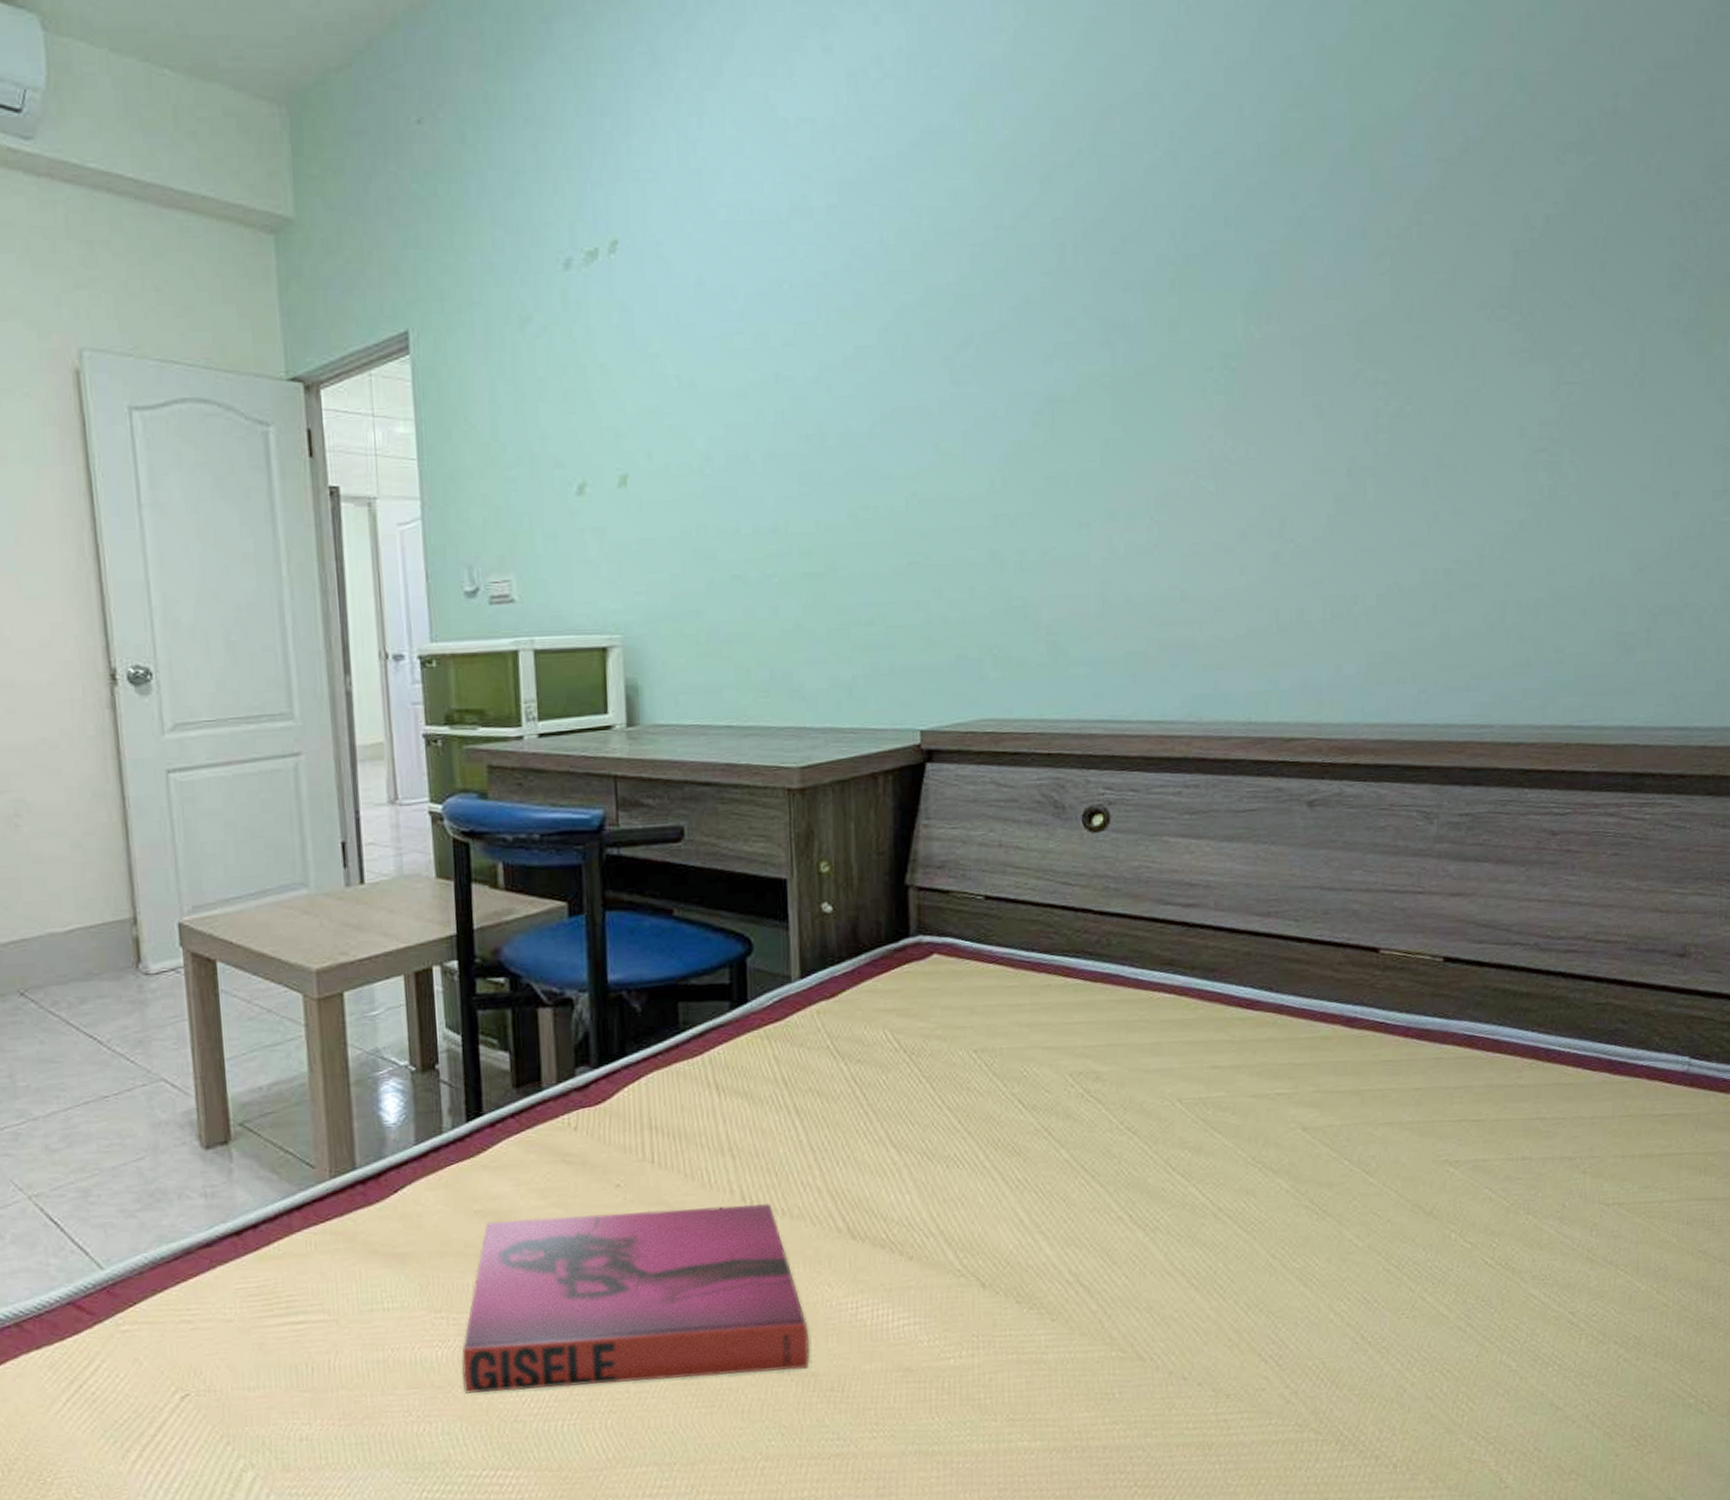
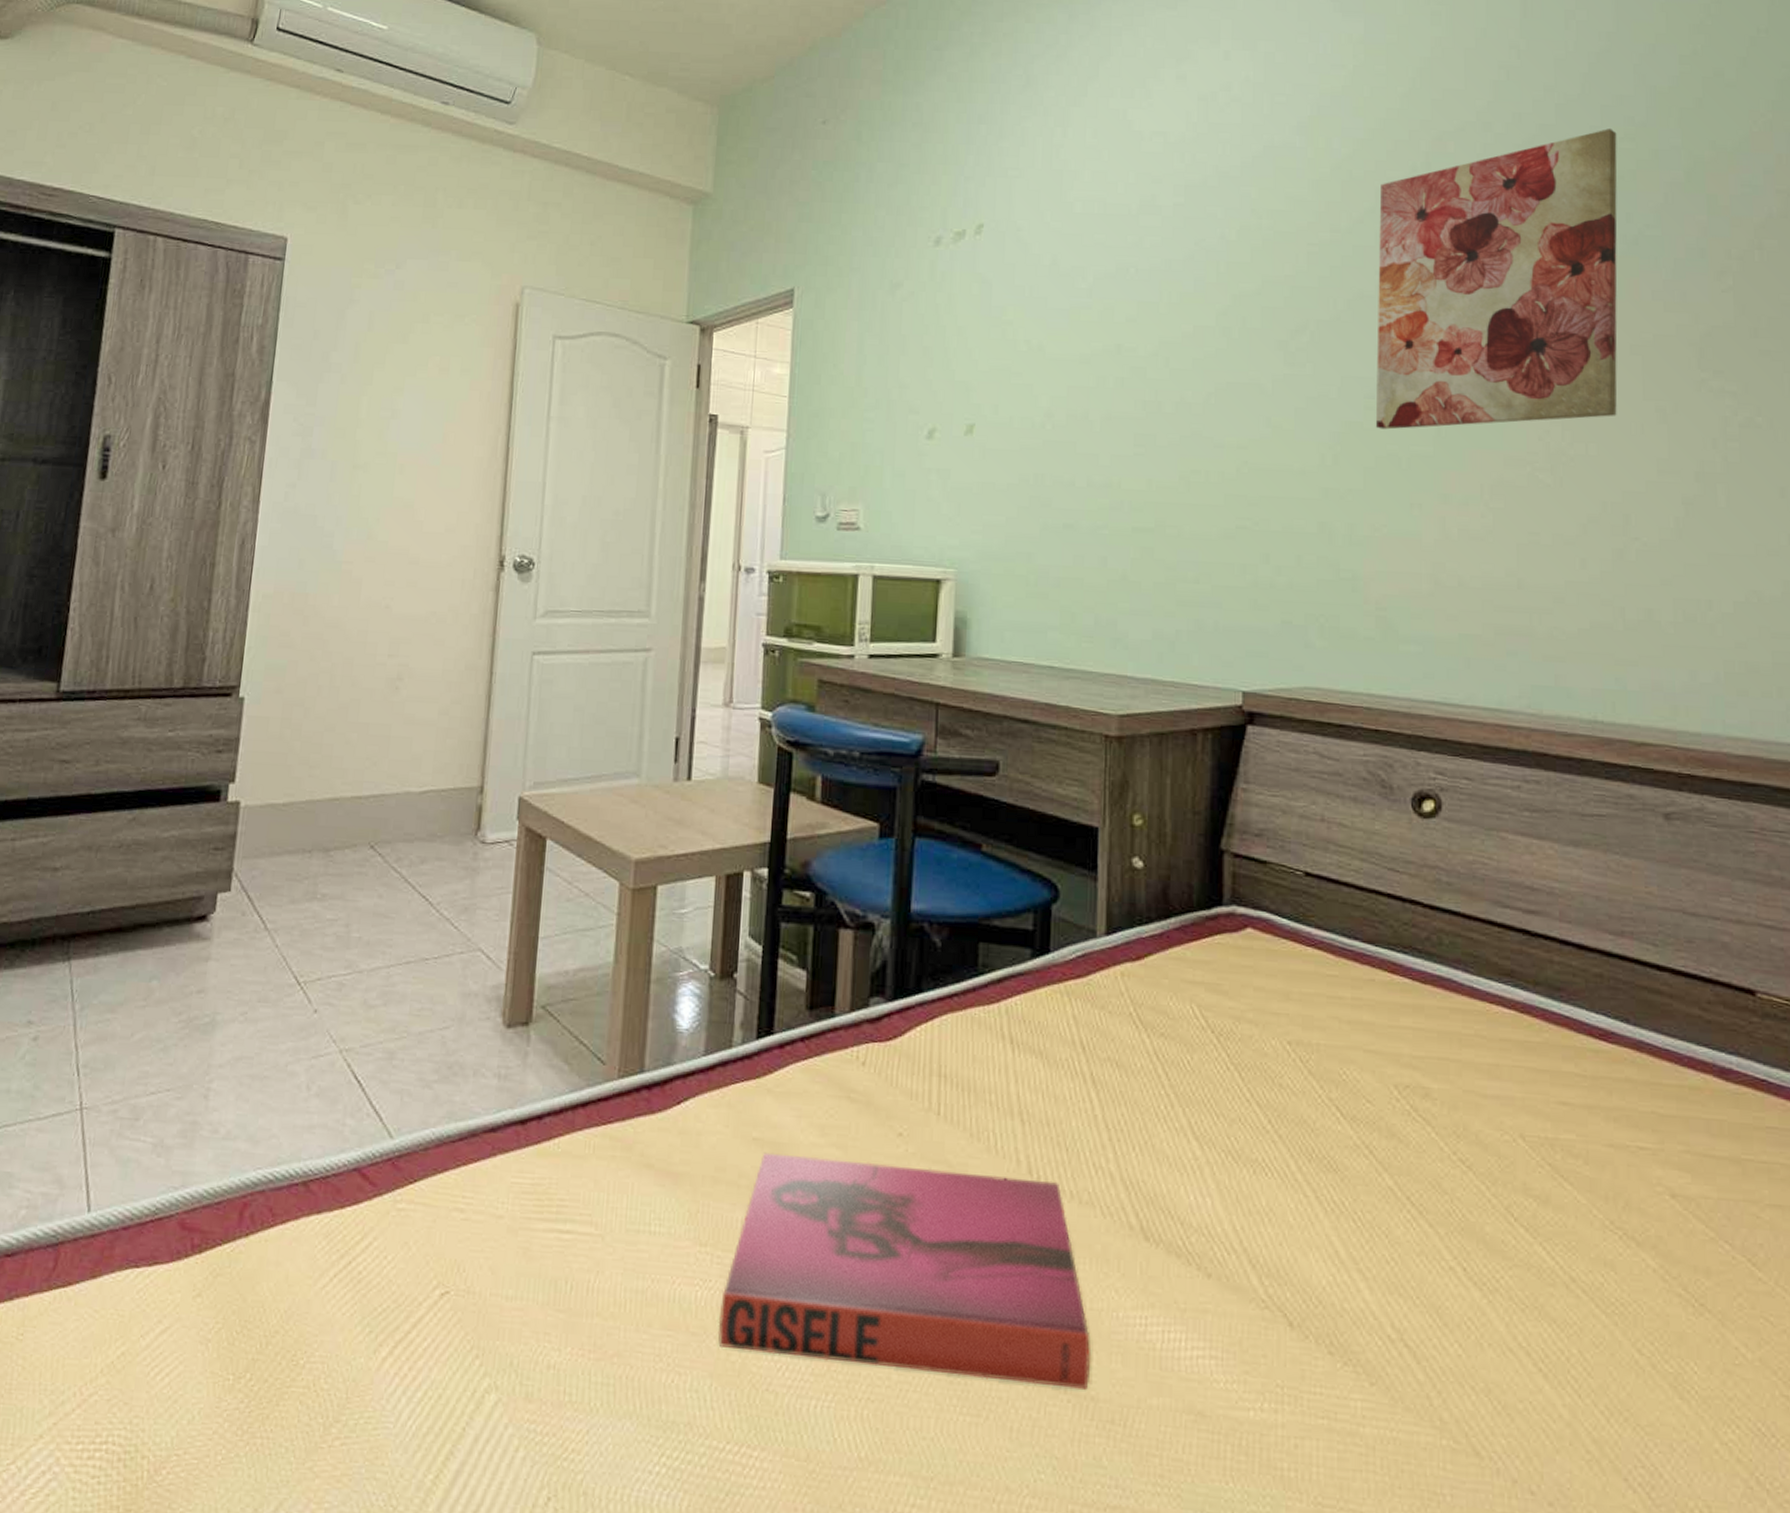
wall art: none [1043,95,1285,447] -> present [1375,129,1617,430]

